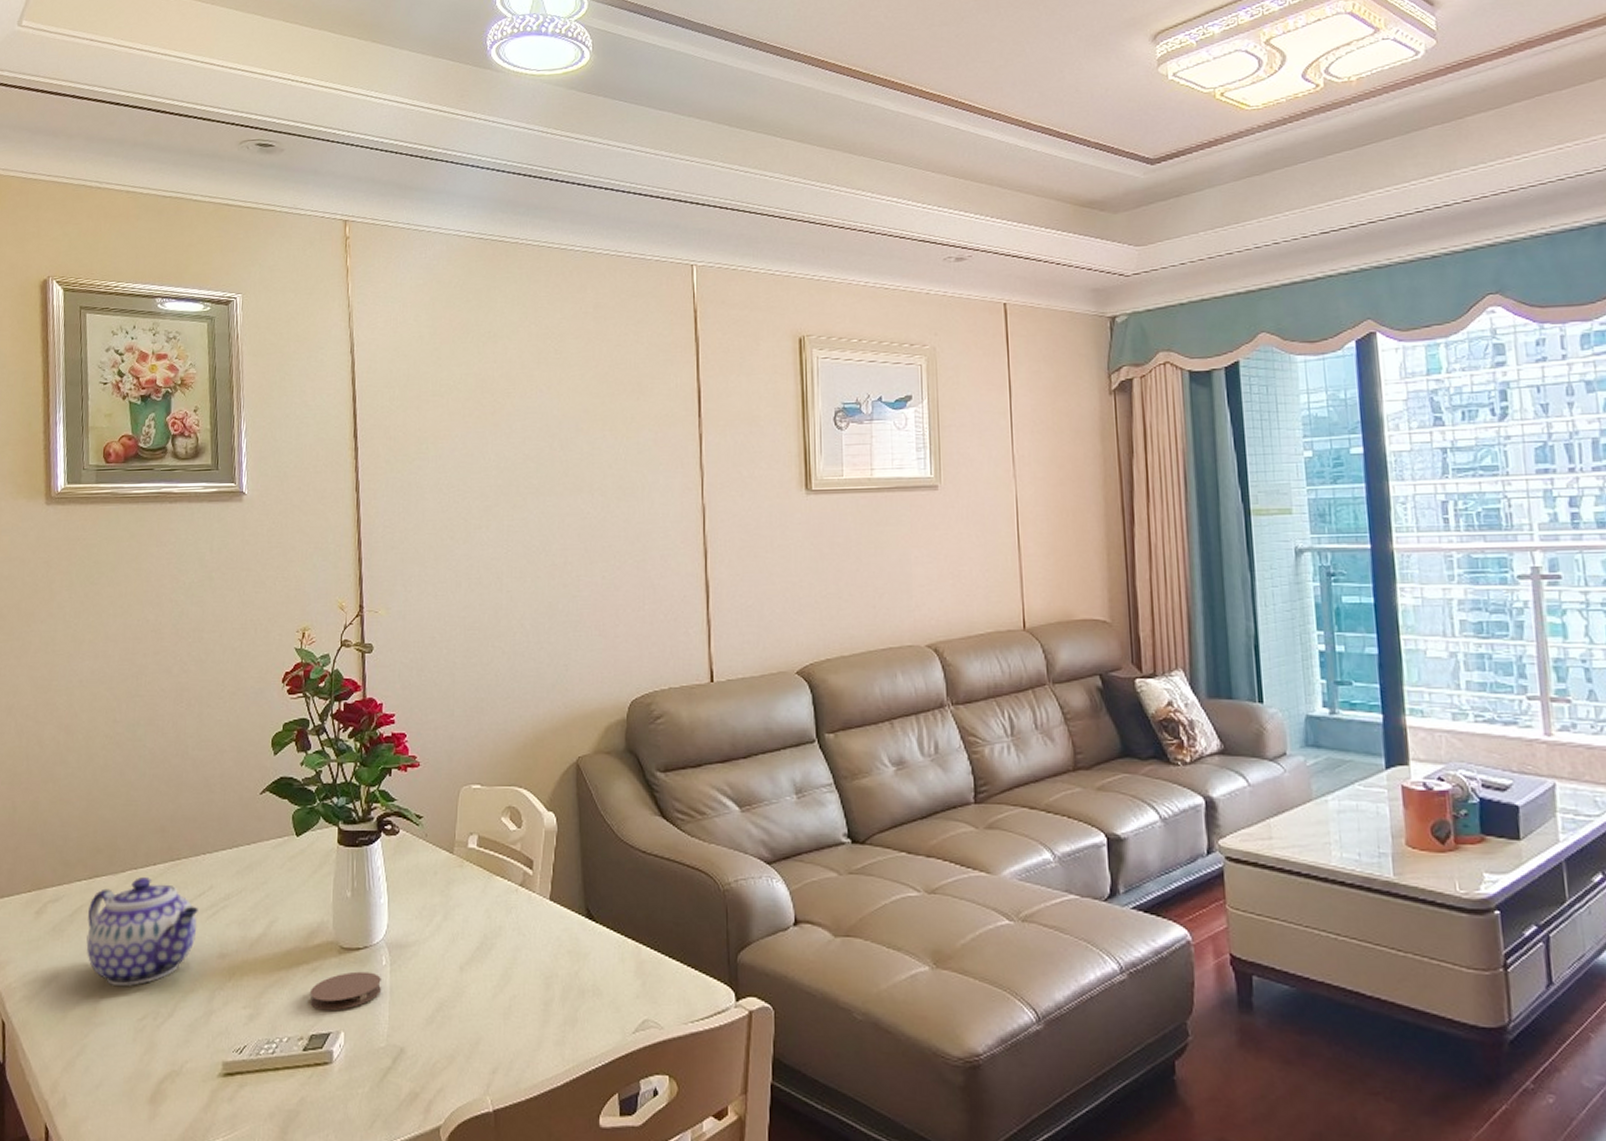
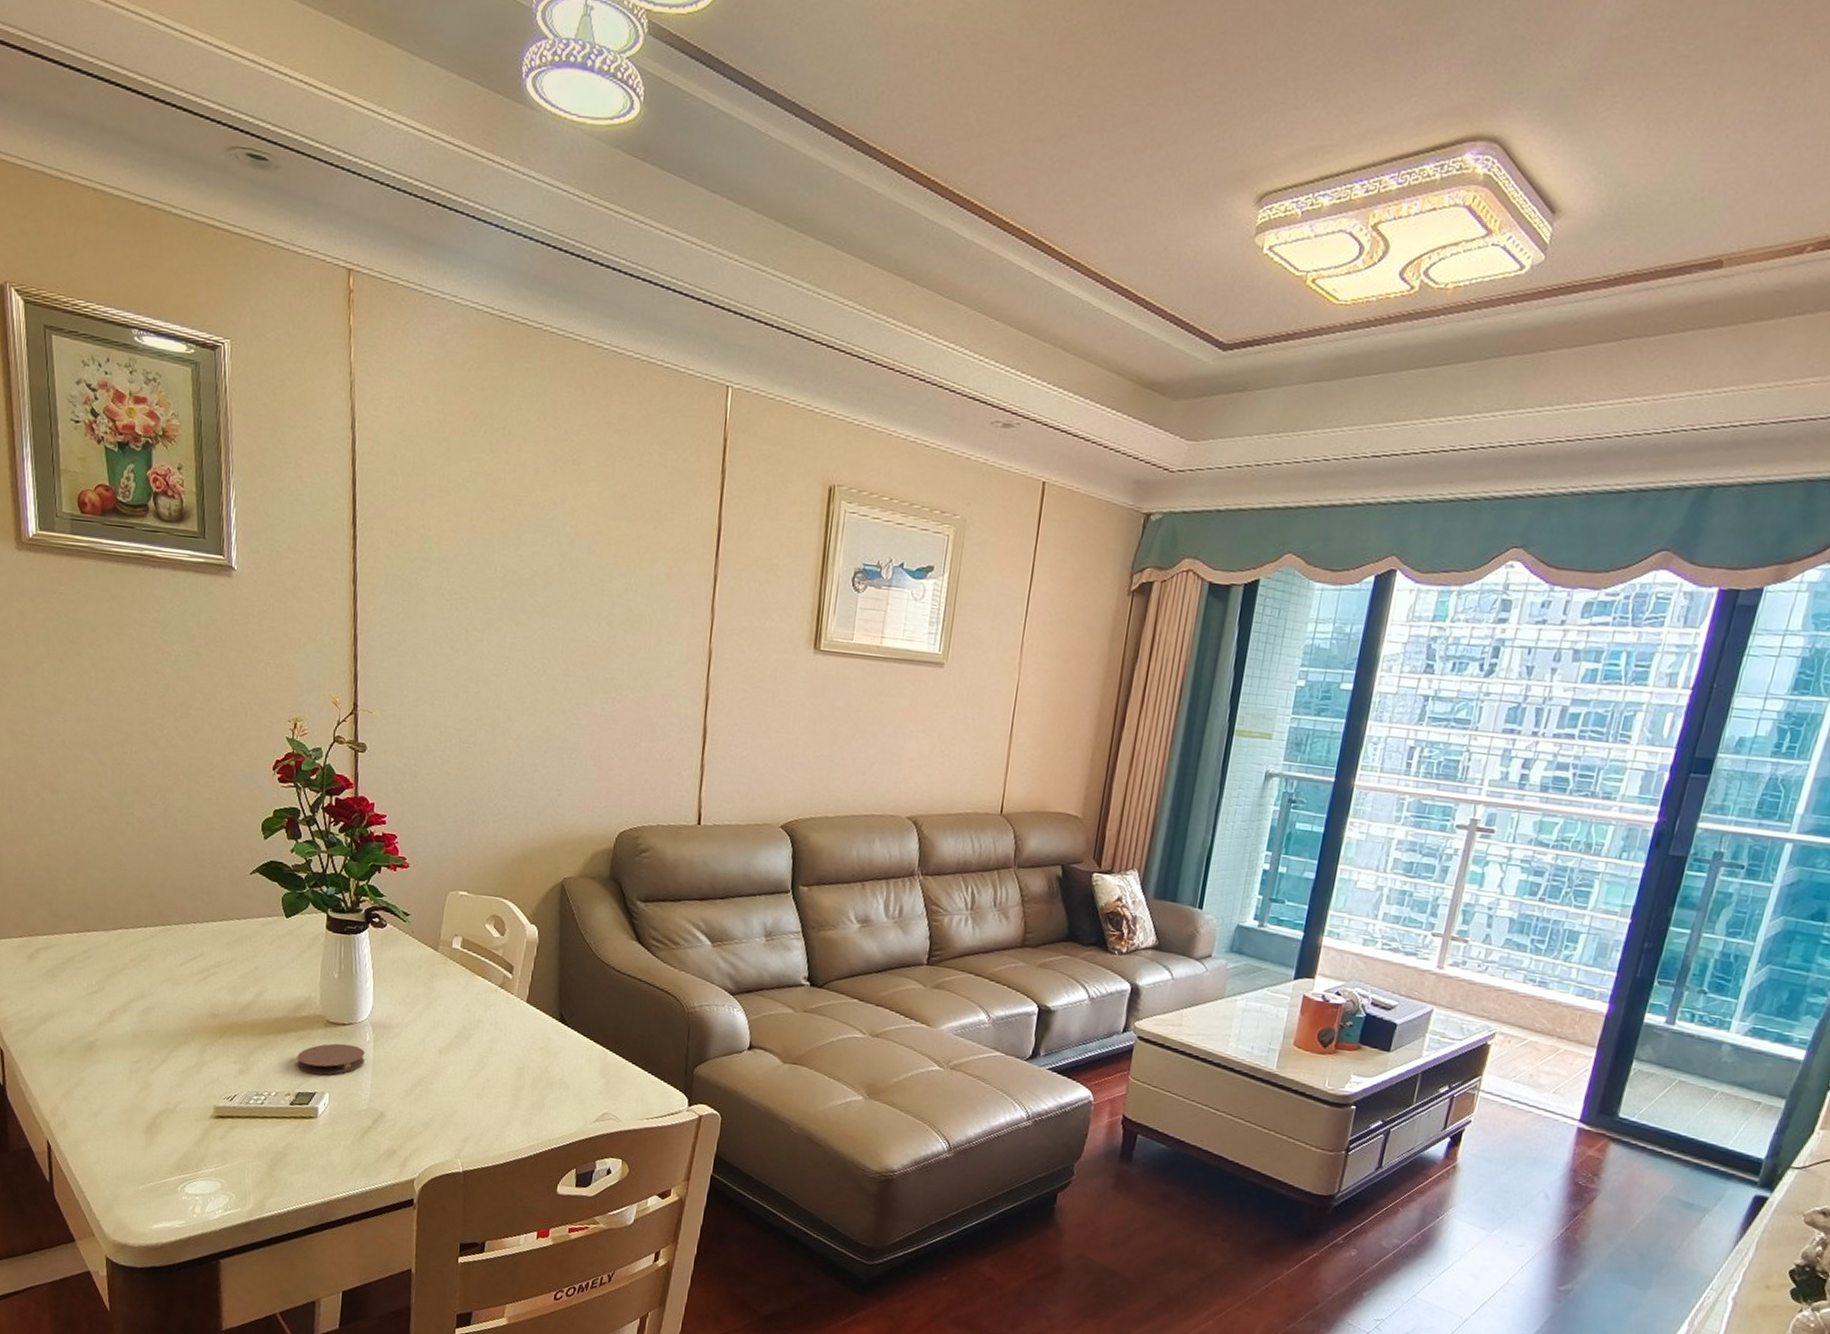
teapot: present [86,877,198,986] -> none [80,937,189,1033]

